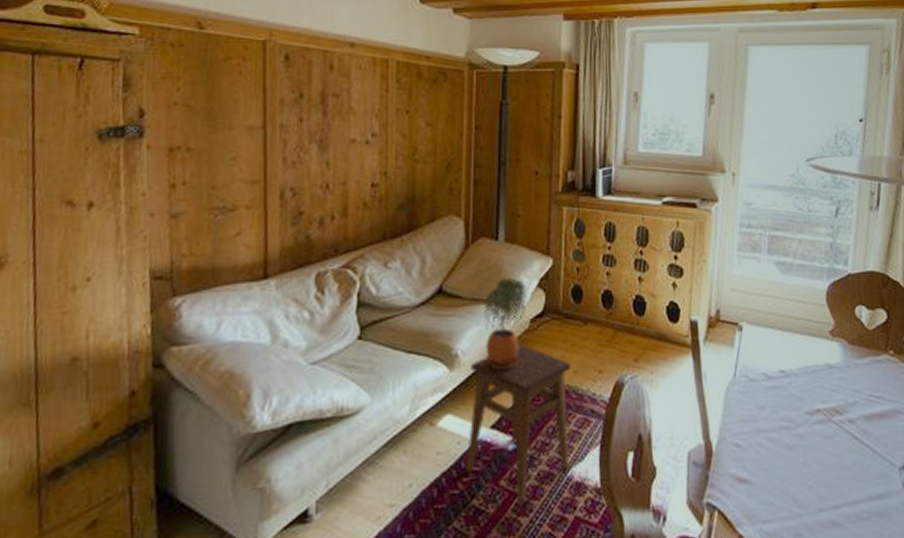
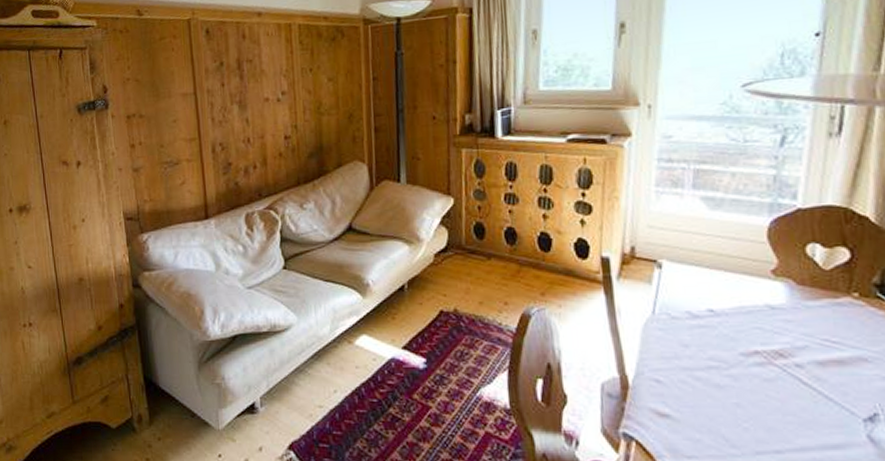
stool: present [465,344,571,506] -> none [381,276,478,417]
potted plant: present [483,278,527,370] -> none [390,217,430,299]

